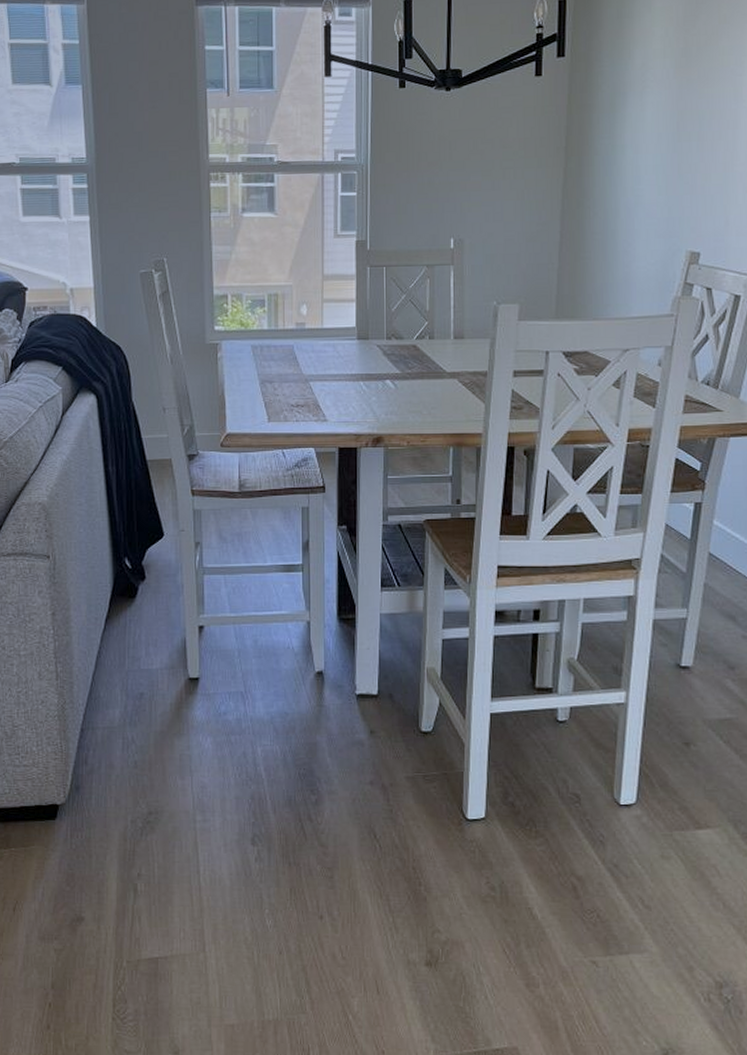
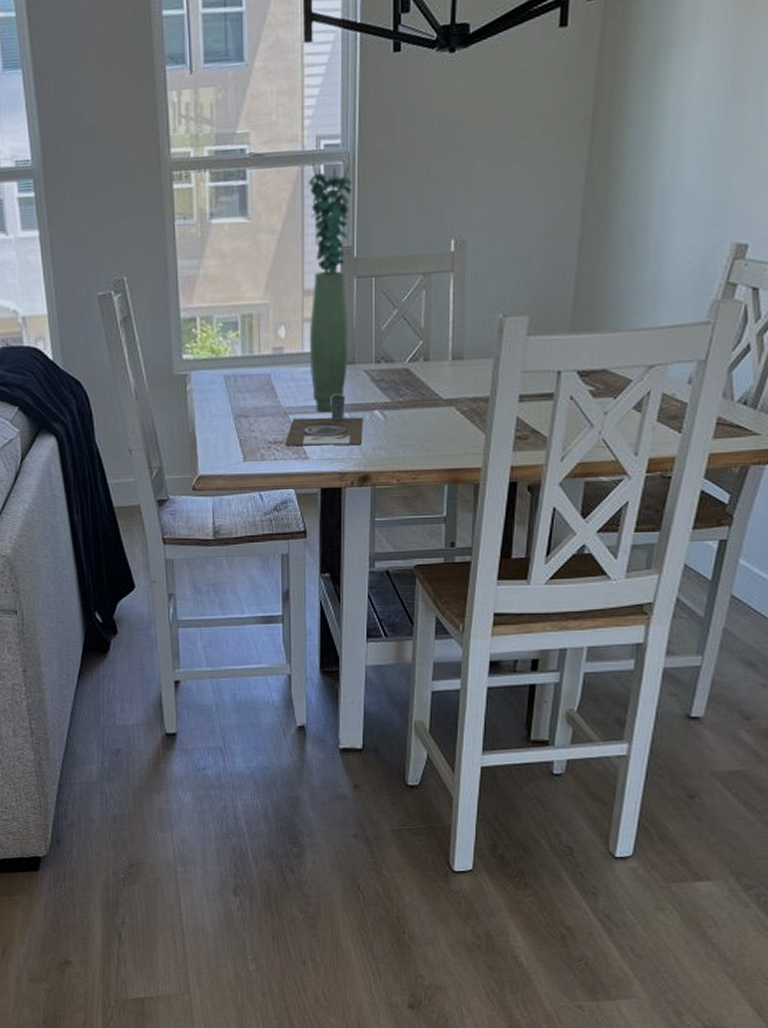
place setting: none [306,366,376,410] -> present [285,395,363,446]
vase: none [328,171,366,380] -> present [309,163,353,412]

